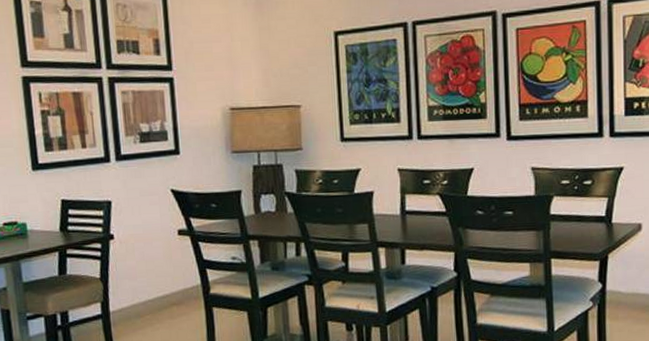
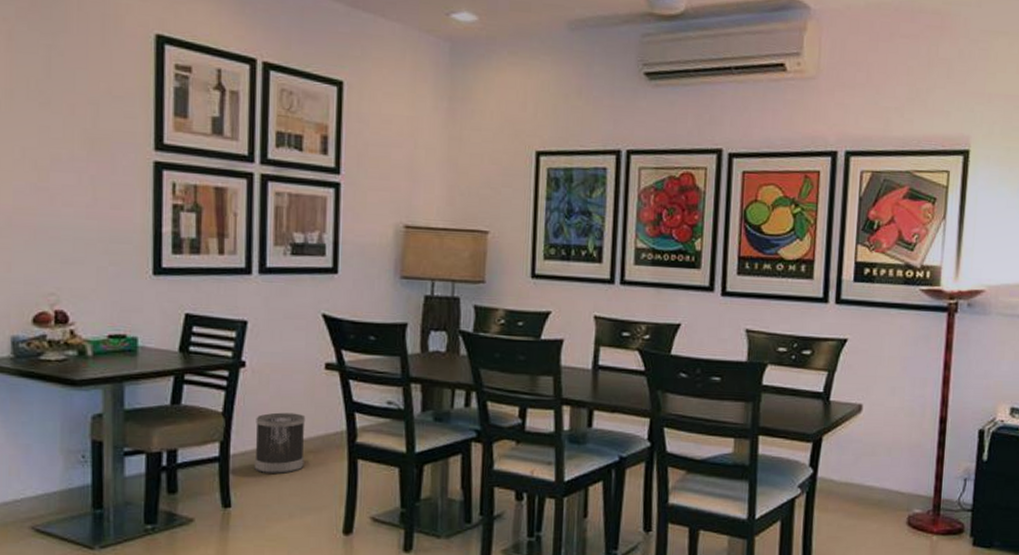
wastebasket: none [127,273,170,325] -> present [254,412,306,474]

